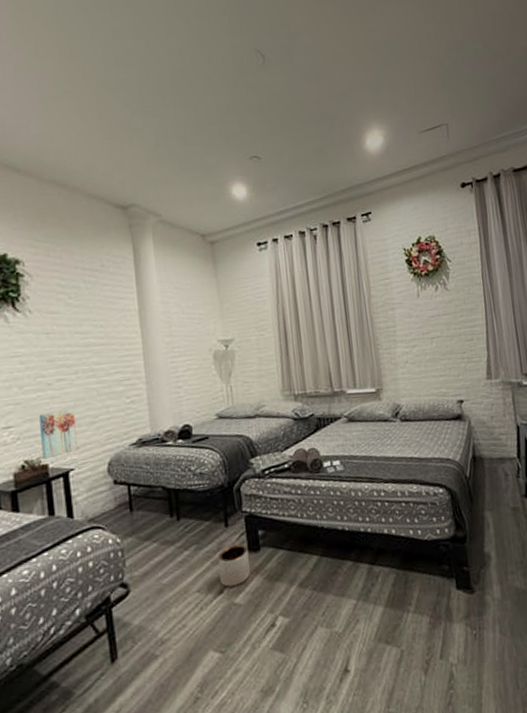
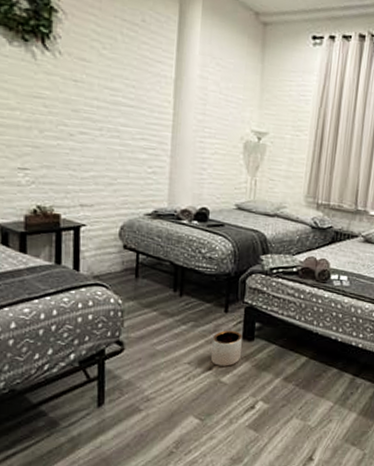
wall art: present [38,409,79,460] -> none [56,163,94,210]

